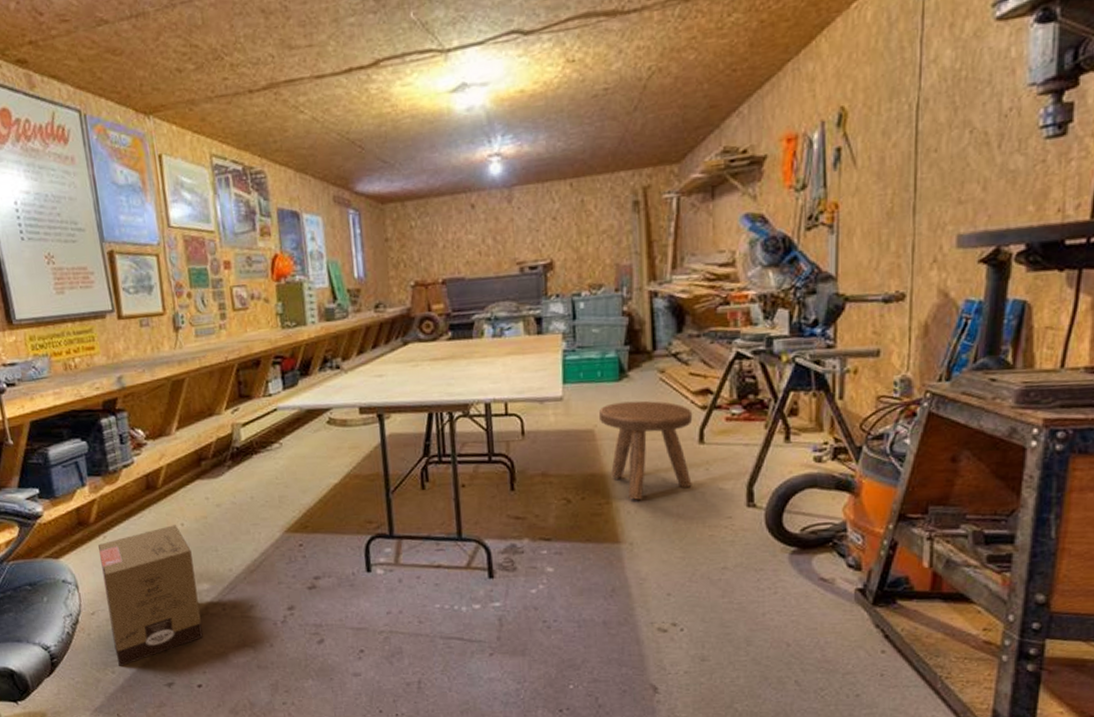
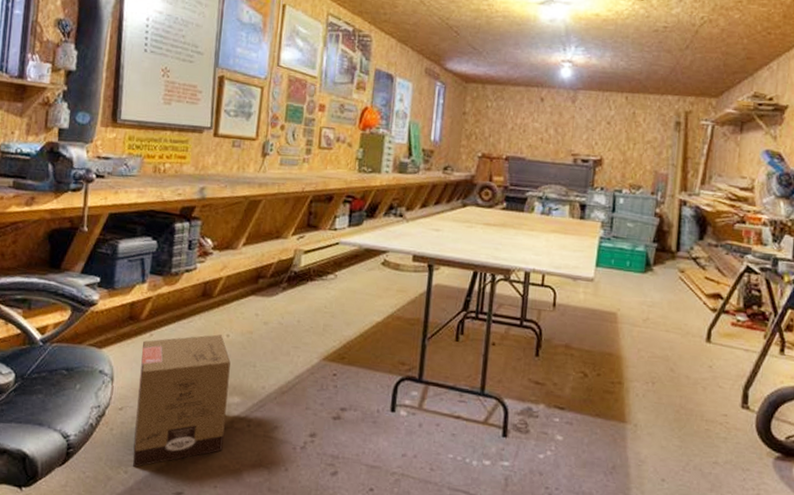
stool: present [598,400,693,500] -> none [622,291,704,385]

